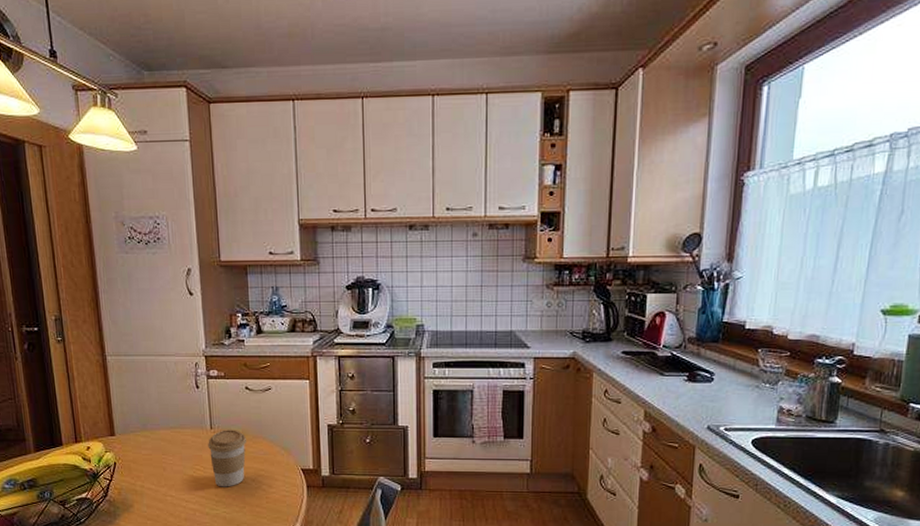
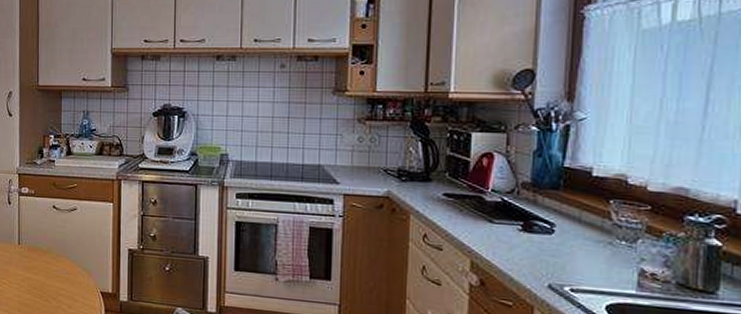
coffee cup: present [208,430,246,487] -> none [15,246,50,304]

